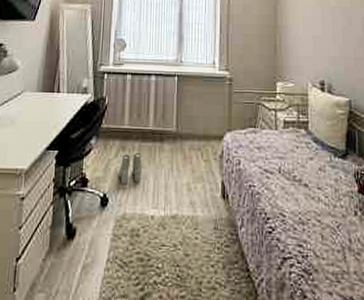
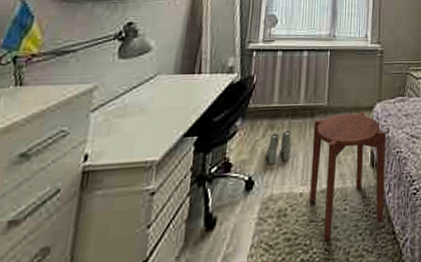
side table: none [161,140,237,269] -> present [309,112,386,242]

